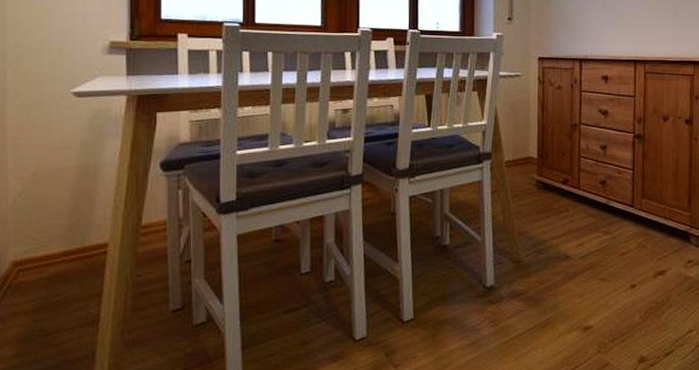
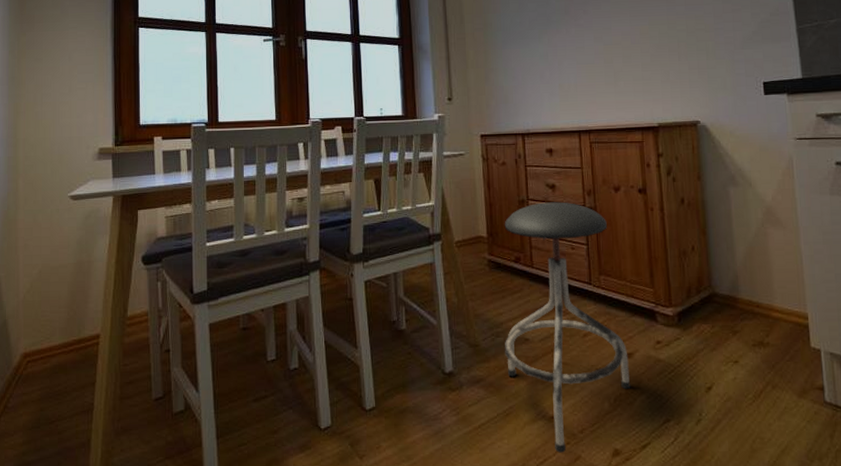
stool: none [545,127,661,360] -> present [504,202,631,453]

